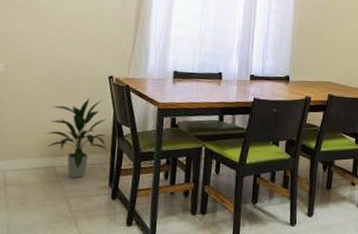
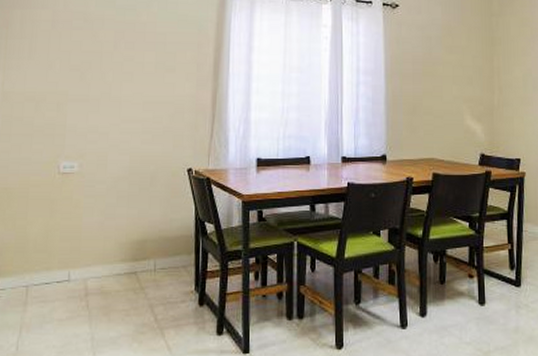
indoor plant: present [46,98,107,178] -> none [126,194,191,284]

